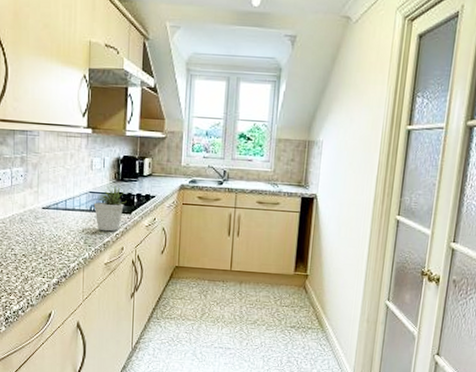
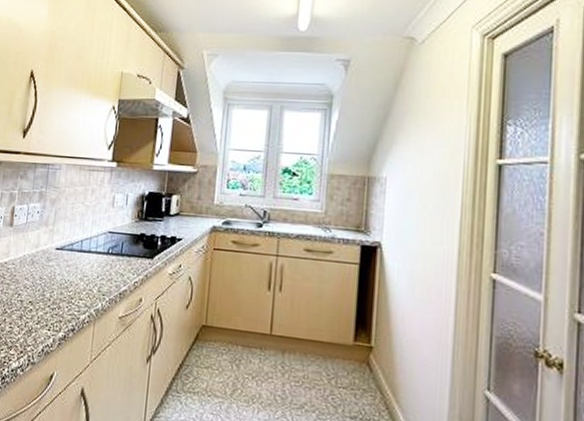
potted plant: present [93,187,127,232] -> none [111,227,149,279]

